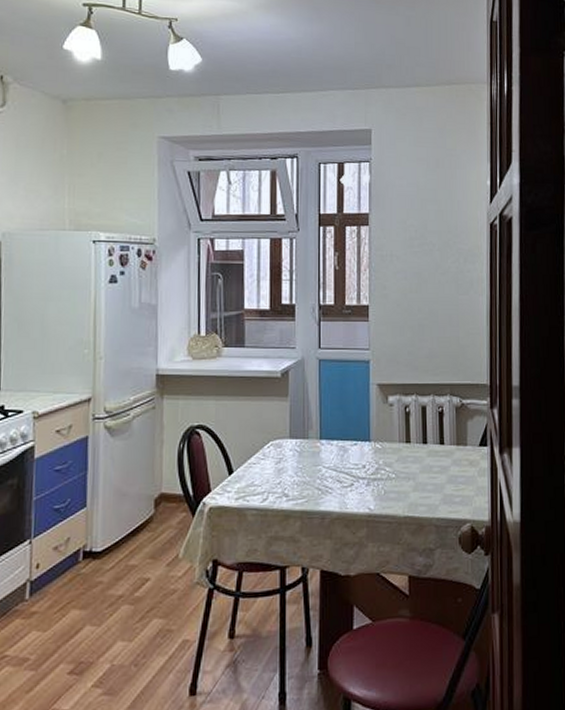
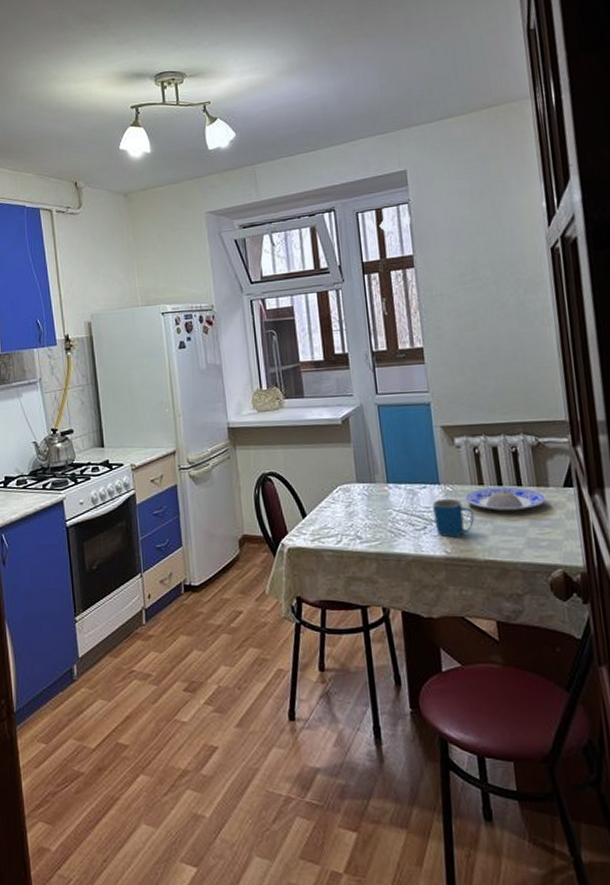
mug: none [362,455,399,495] -> present [433,498,475,538]
plate: none [392,445,464,469] -> present [464,486,547,512]

